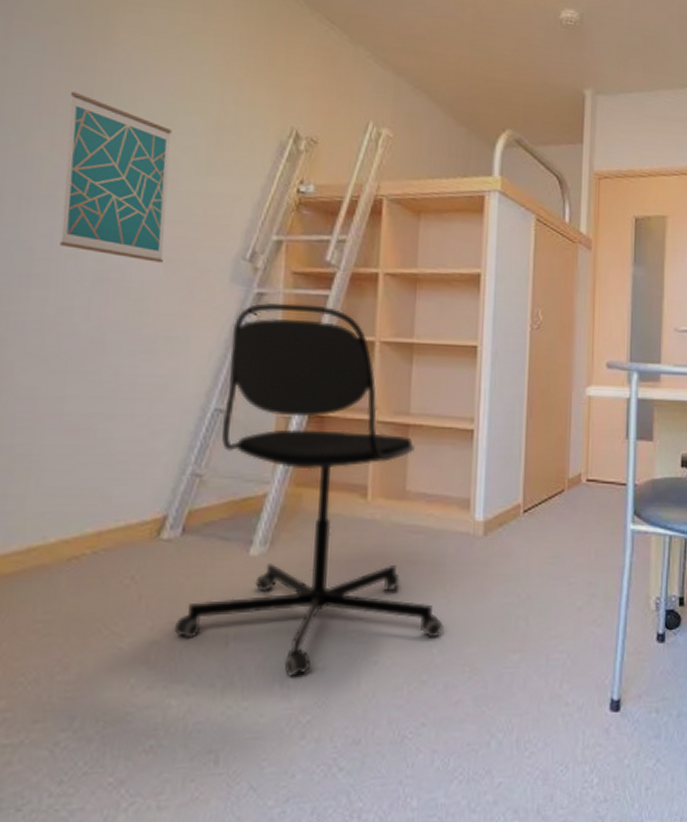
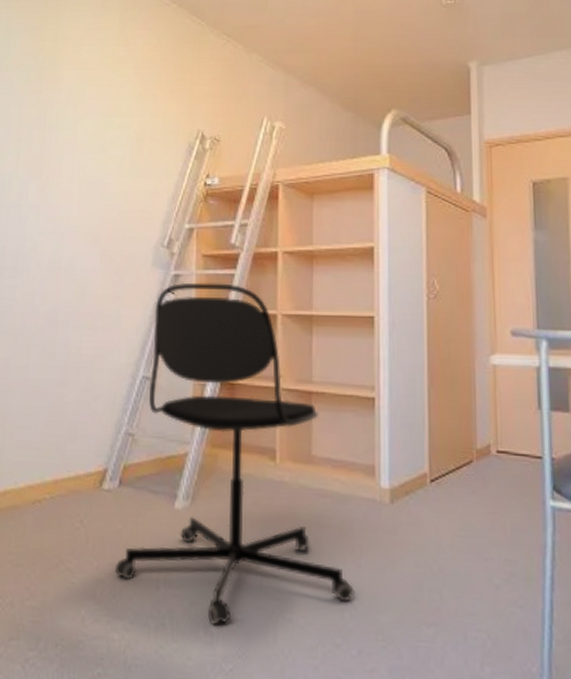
wall art: present [60,91,172,263] -> none [24,121,104,253]

